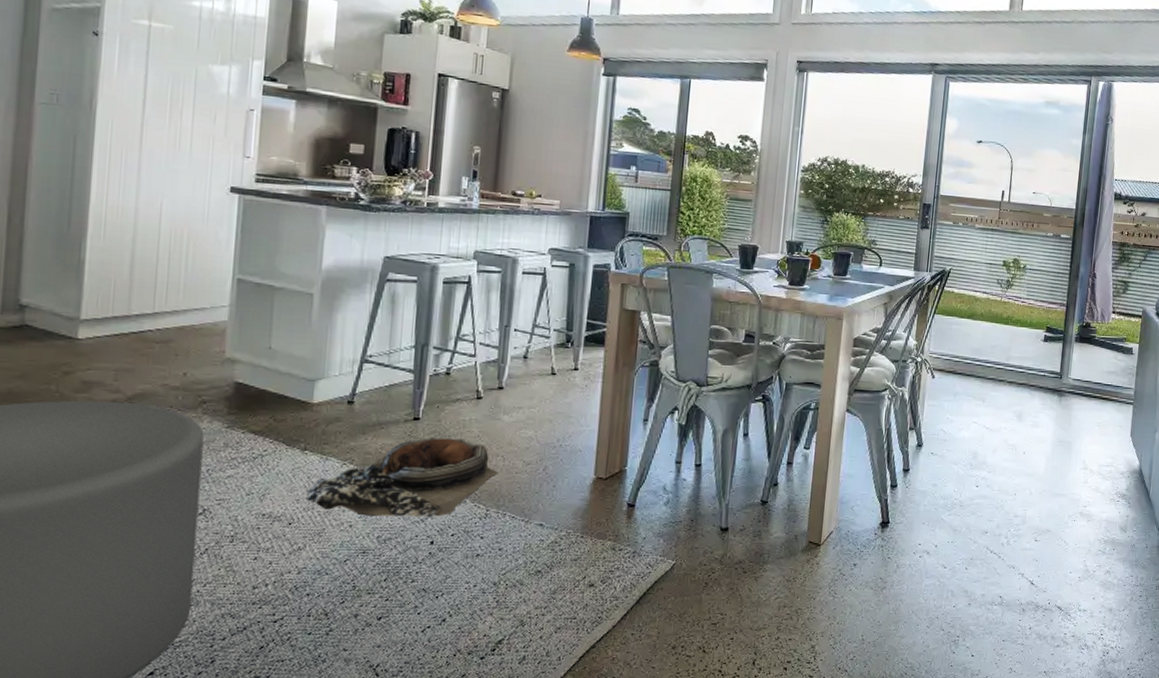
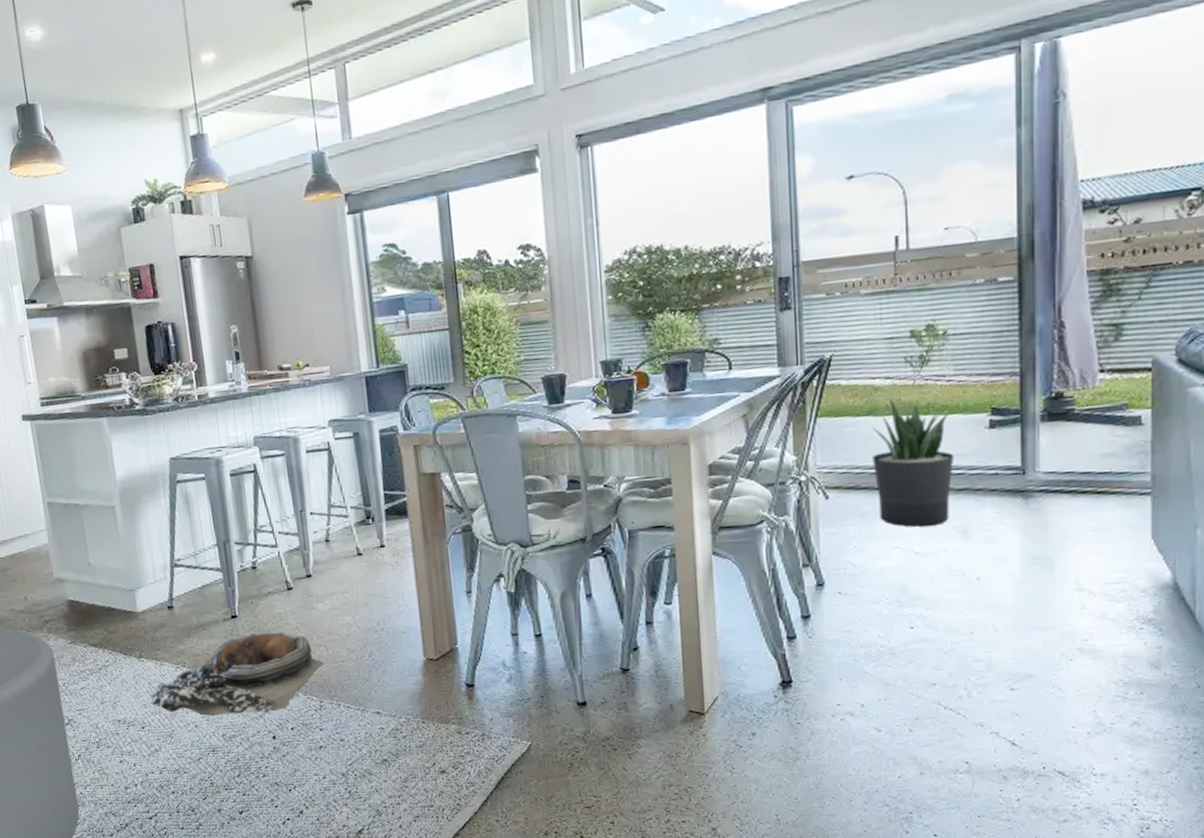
planter: none [967,308,1021,409] -> present [872,397,954,527]

